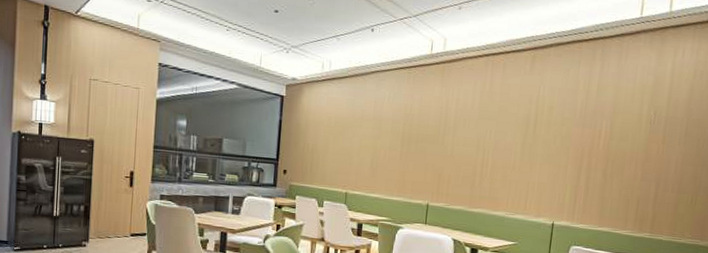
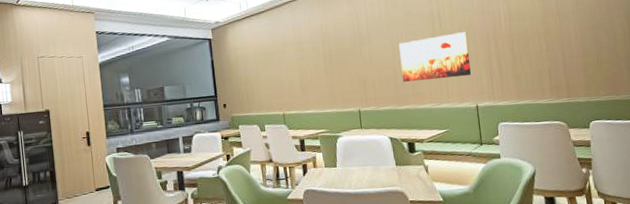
wall art: none [480,140,561,190] -> present [398,32,472,82]

